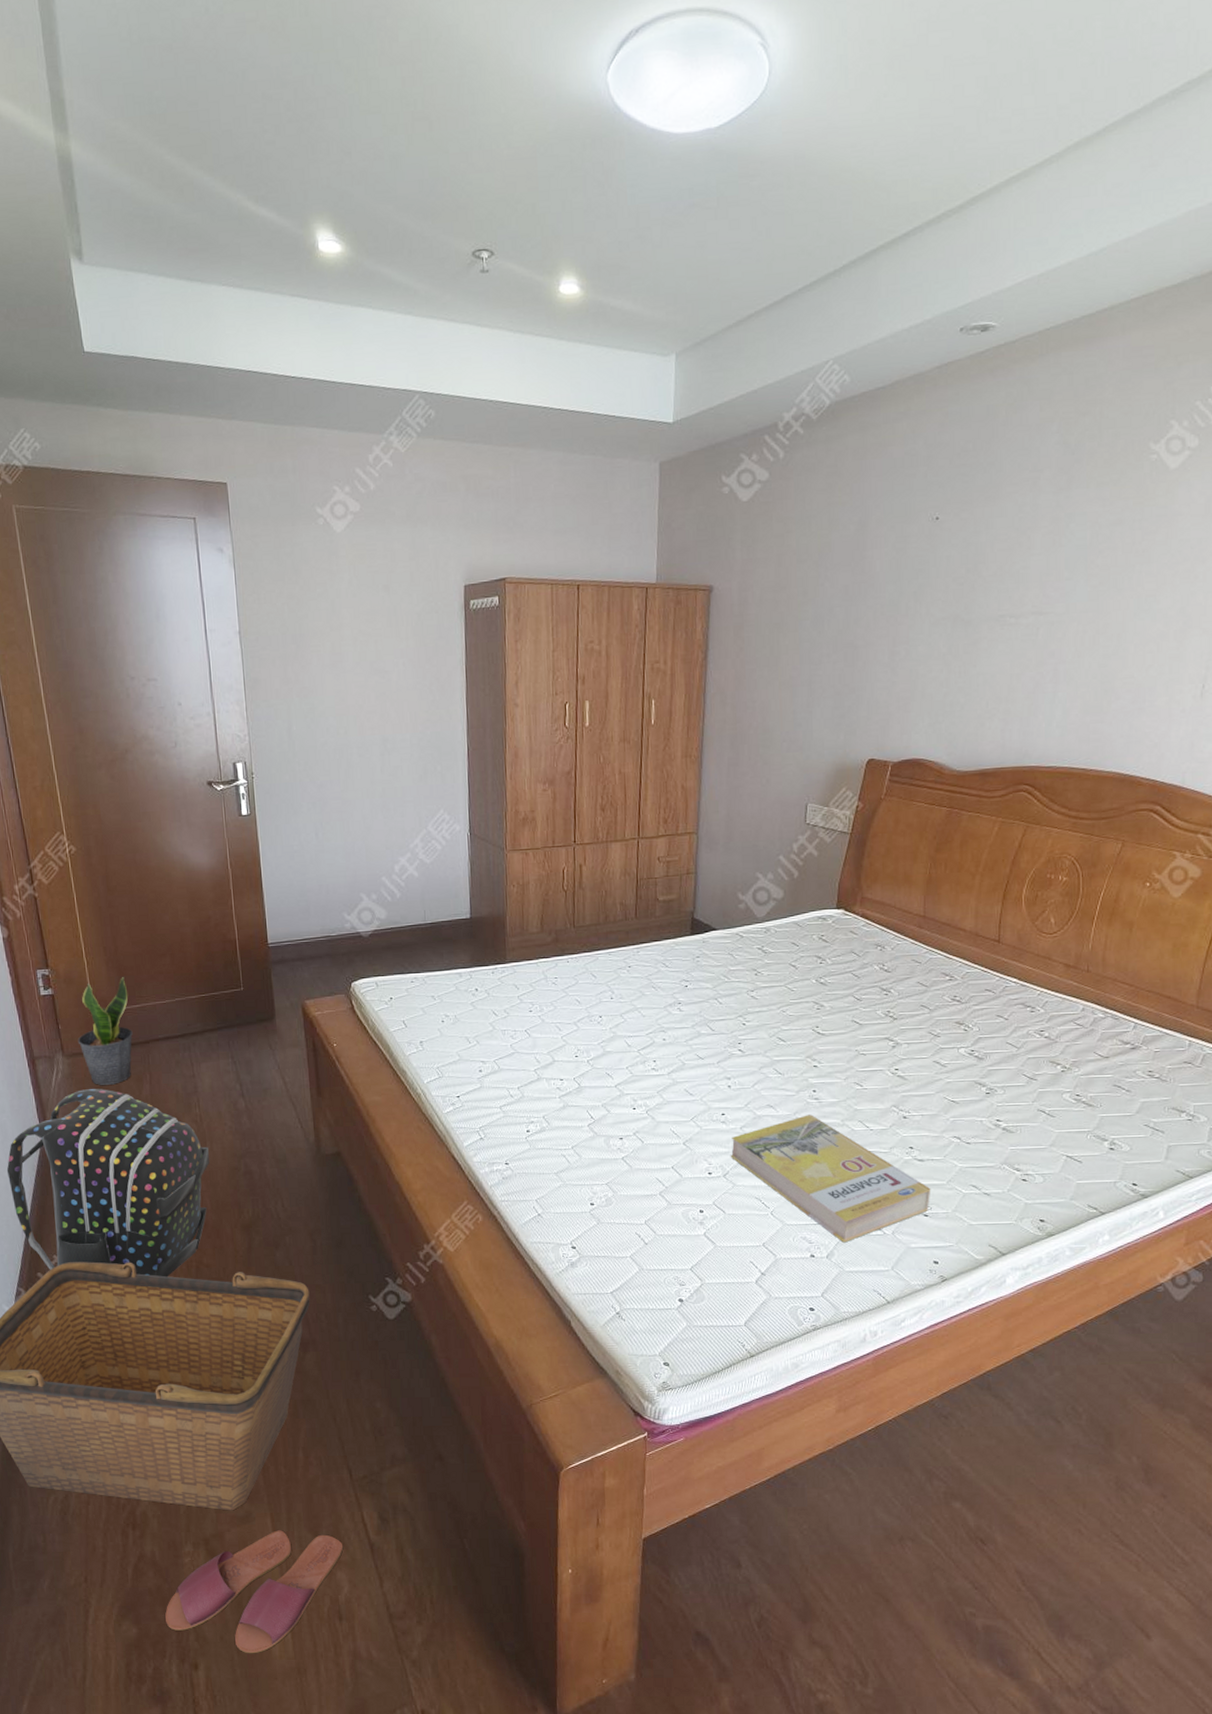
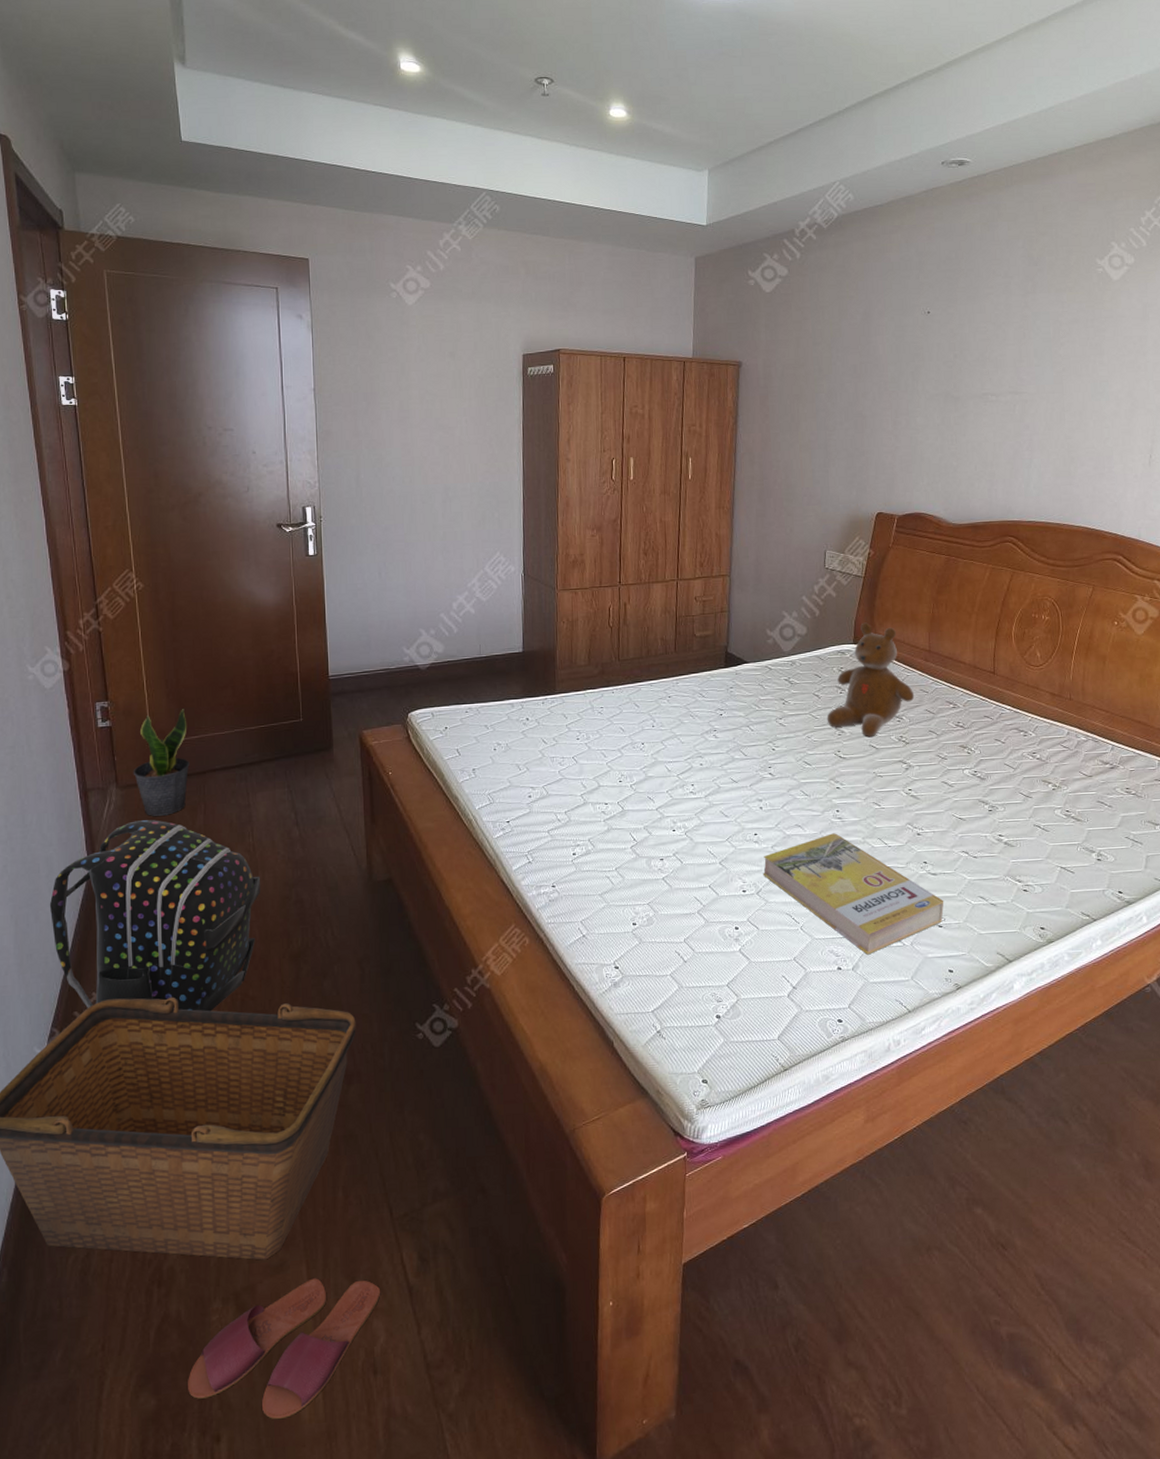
stuffed bear: none [804,885,905,1012] -> present [827,622,915,738]

